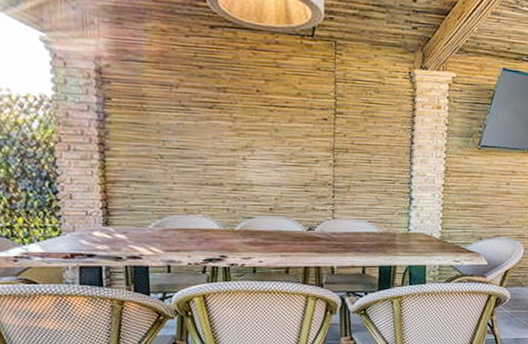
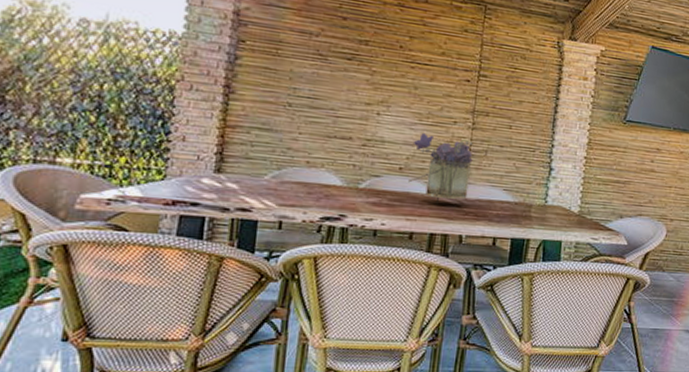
flower bouquet: none [279,173,337,239] -> present [408,132,473,203]

